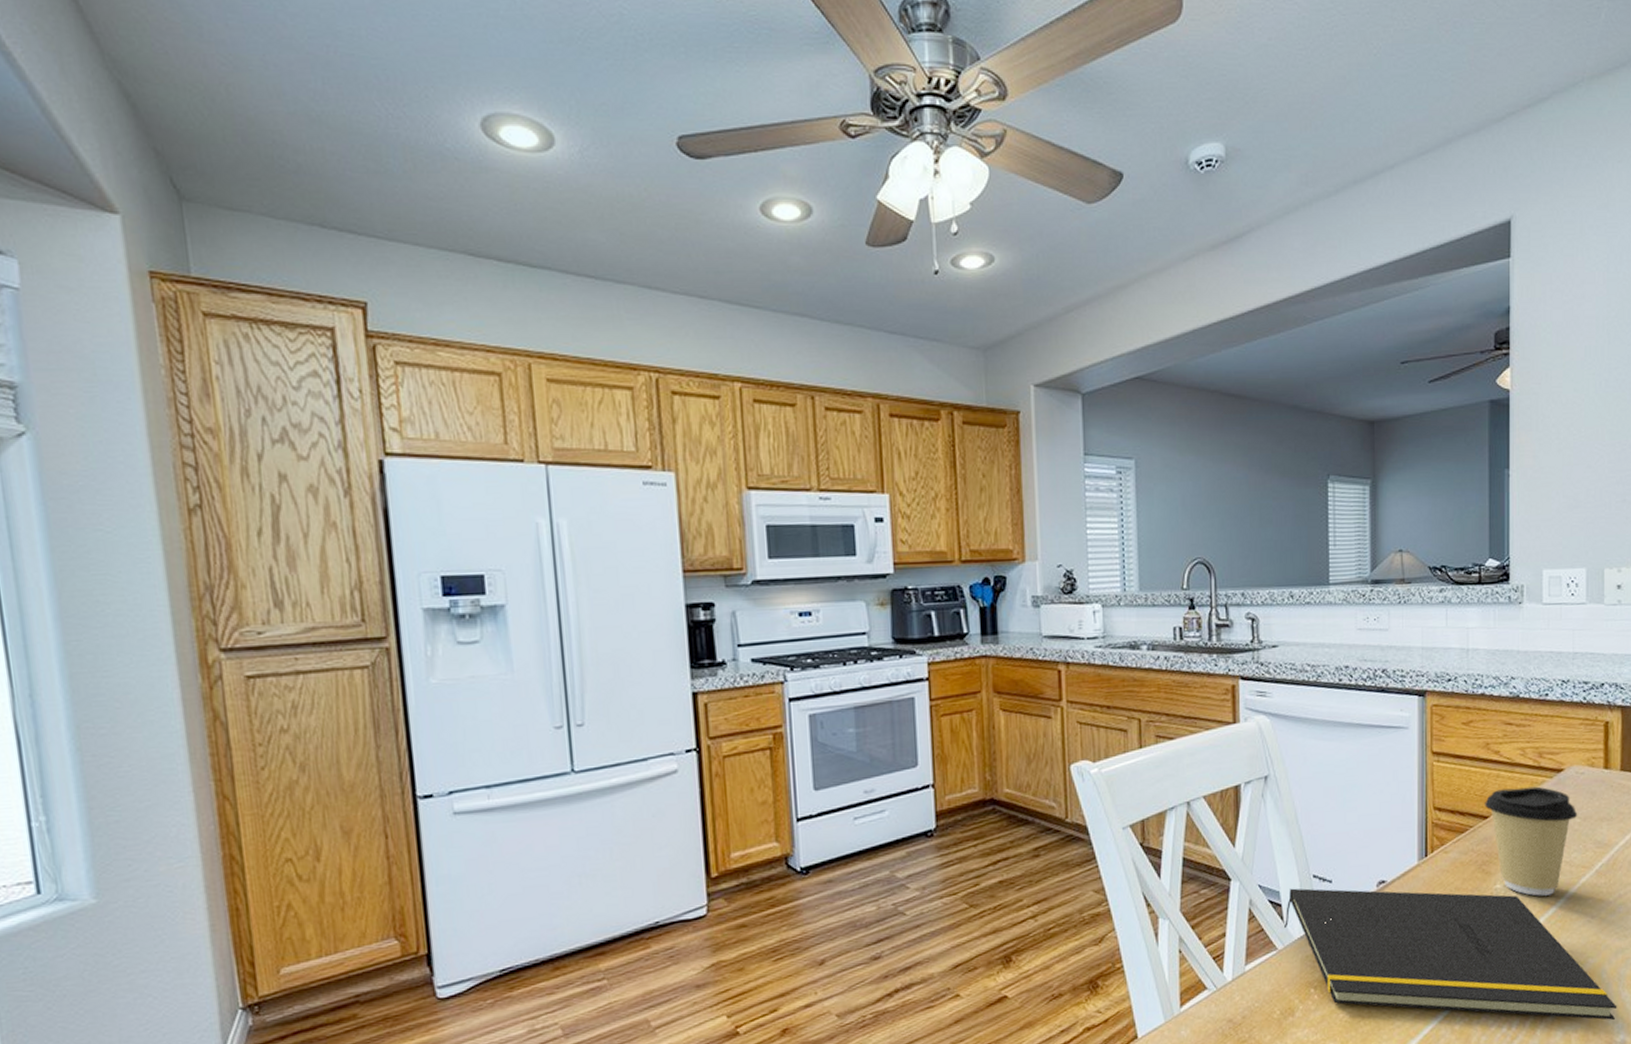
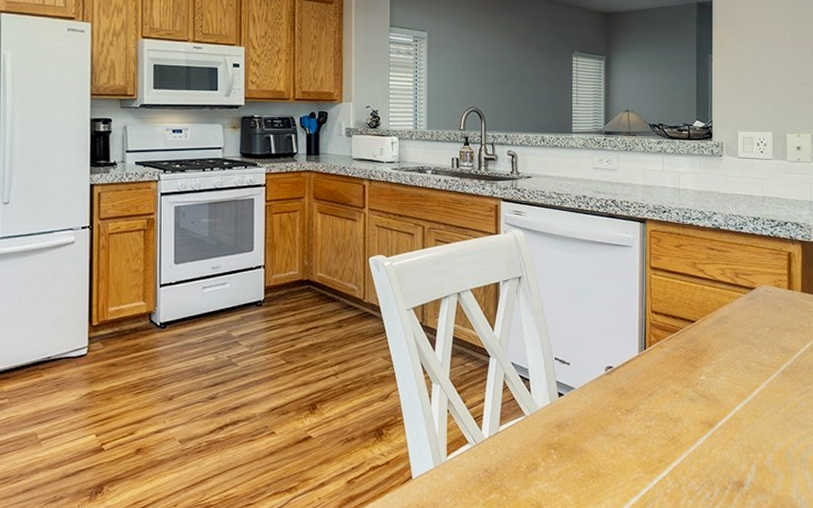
notepad: present [1283,888,1617,1021] -> none [530,367,800,496]
coffee cup: present [1485,786,1578,896] -> none [692,300,767,388]

